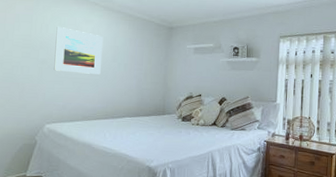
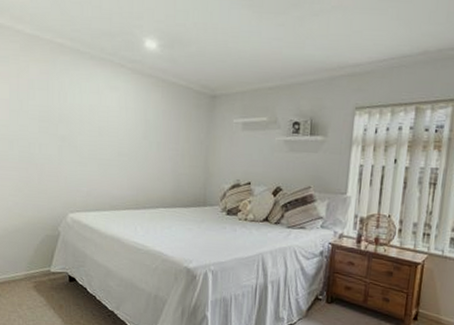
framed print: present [54,26,103,75] -> none [75,94,131,155]

